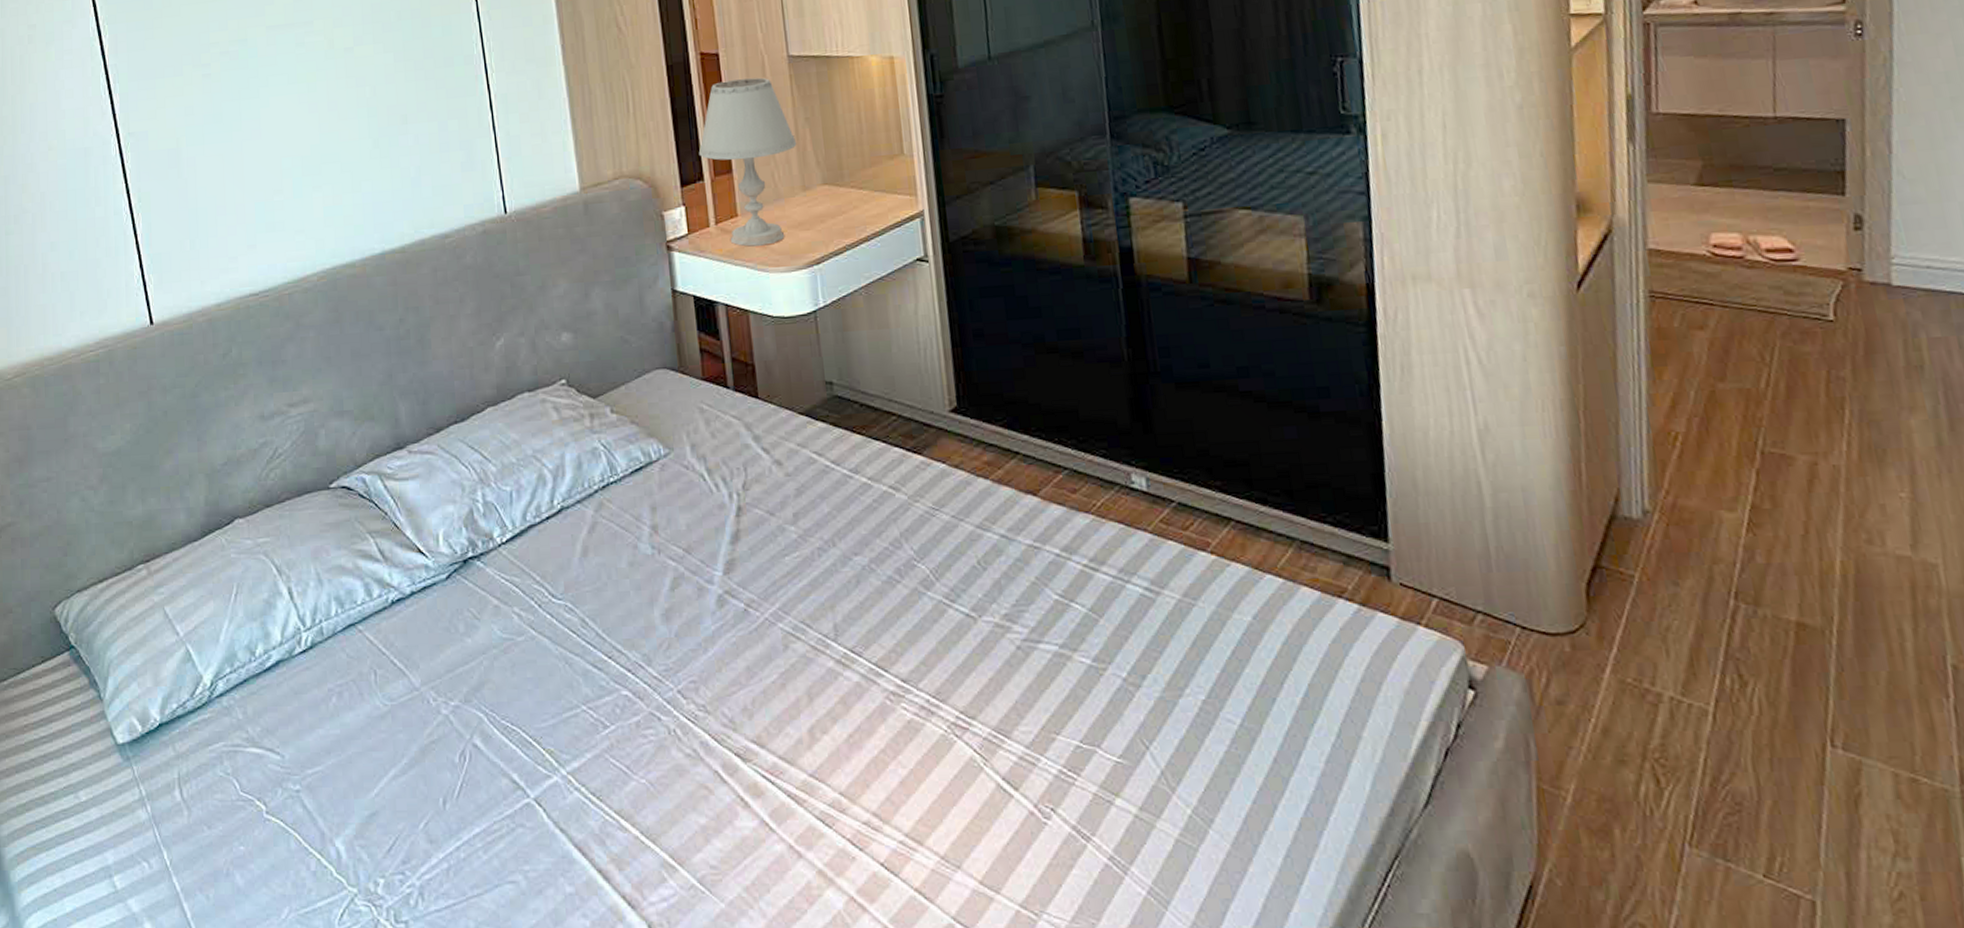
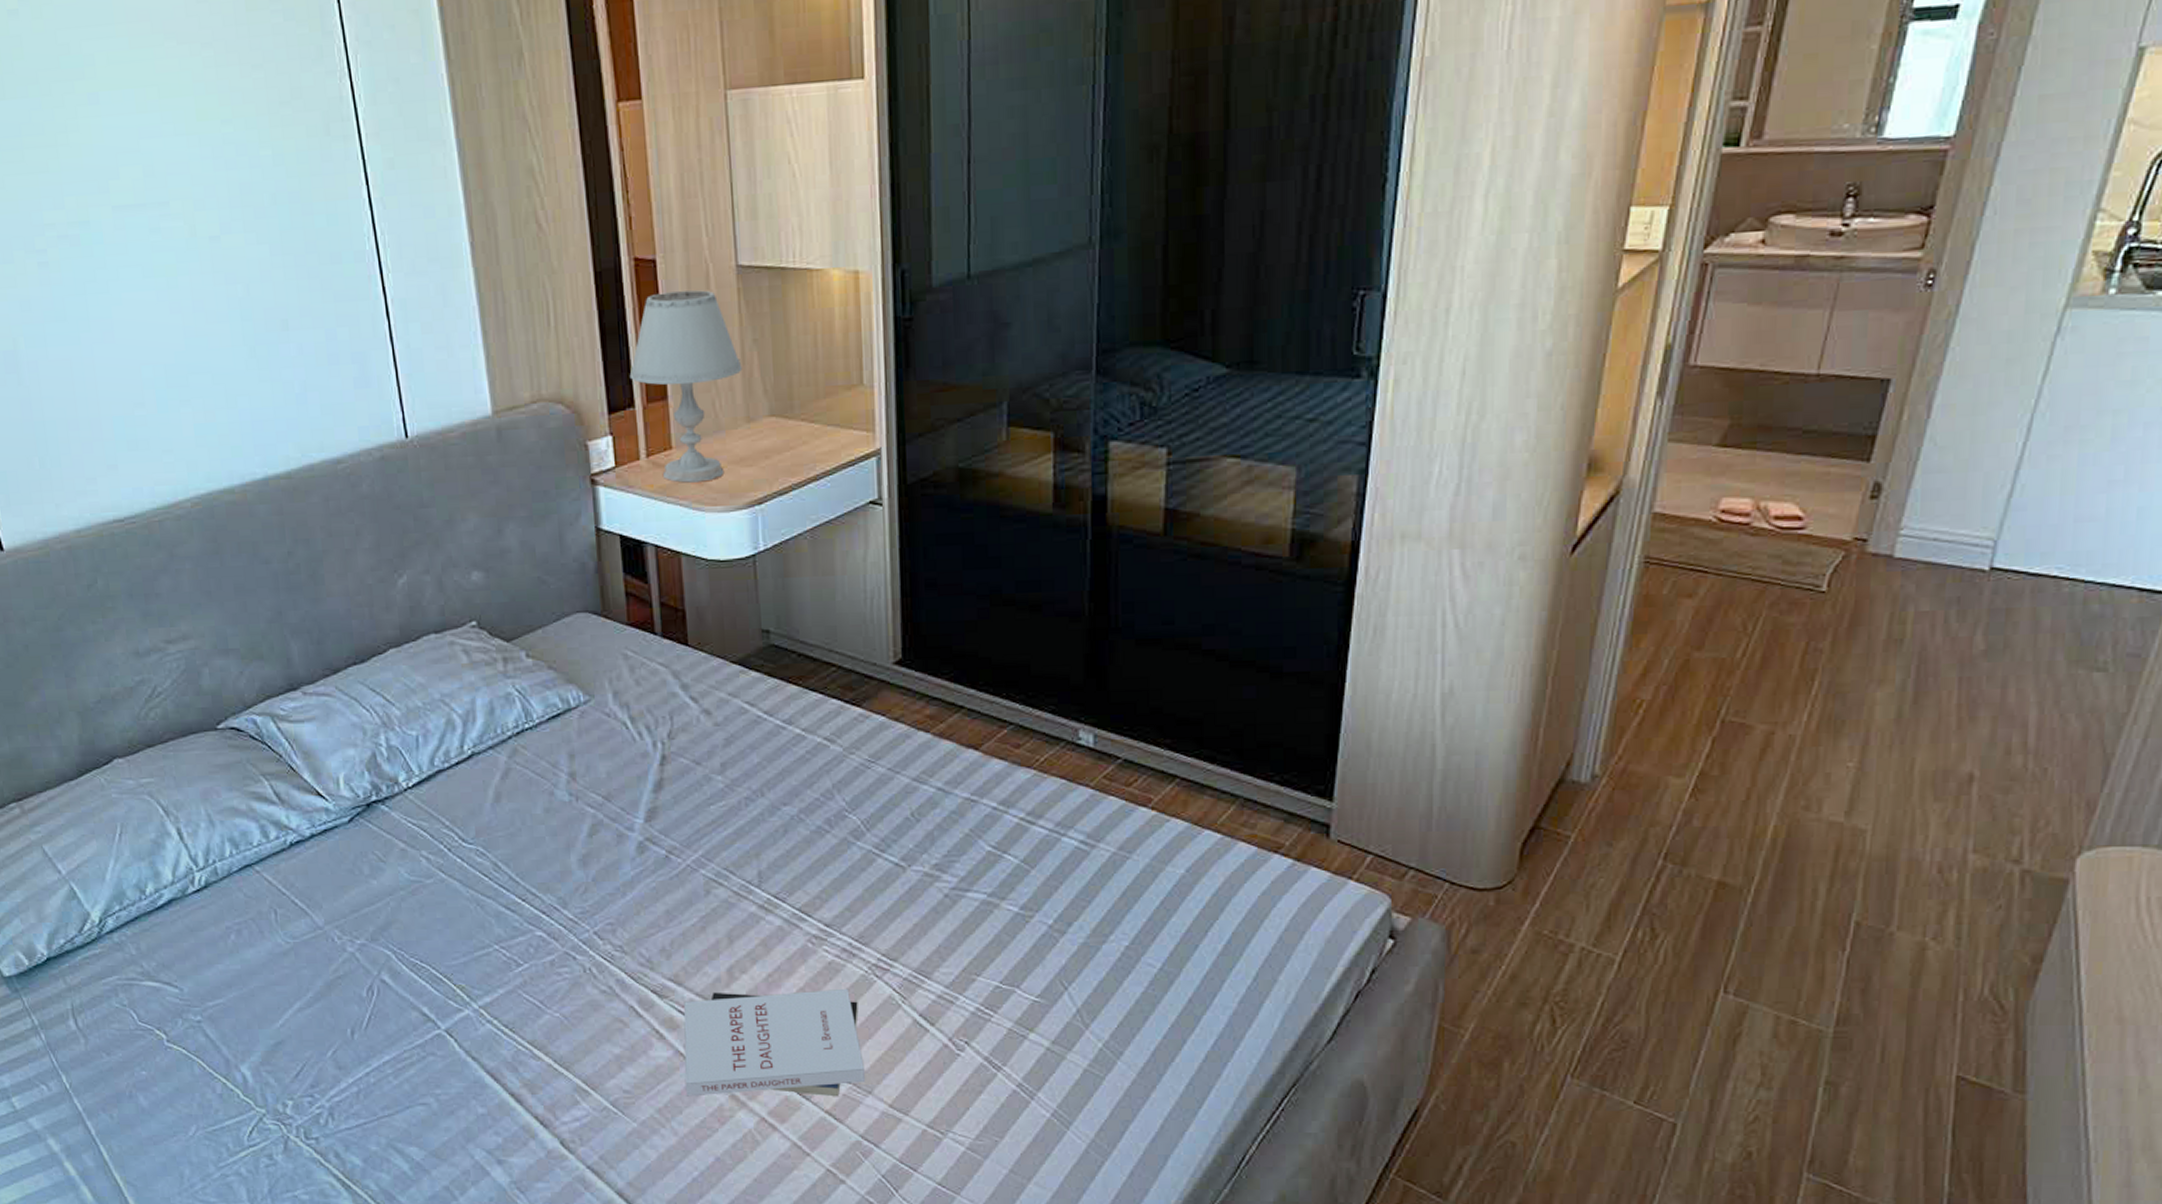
books: none [767,749,953,873] -> present [683,988,865,1097]

